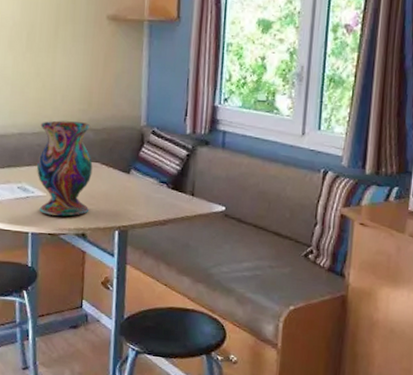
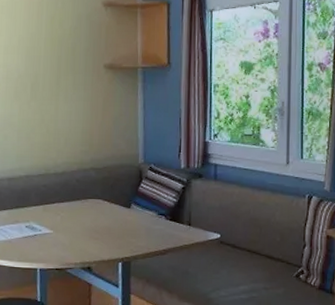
vase: present [37,120,93,217] -> none [44,162,96,251]

